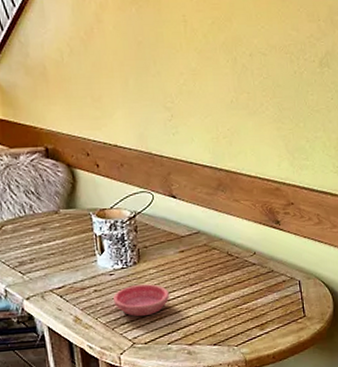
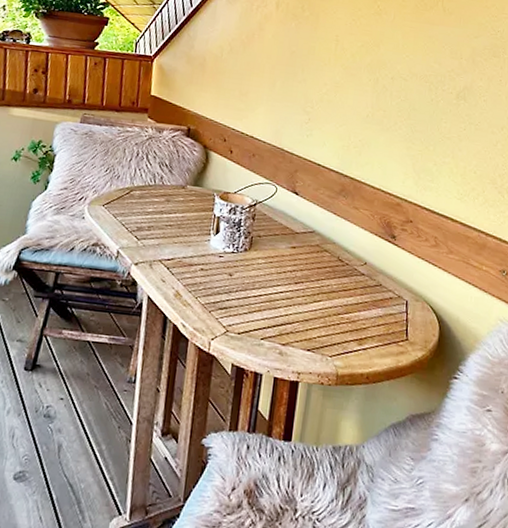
saucer: present [113,284,169,317] -> none [217,271,273,306]

